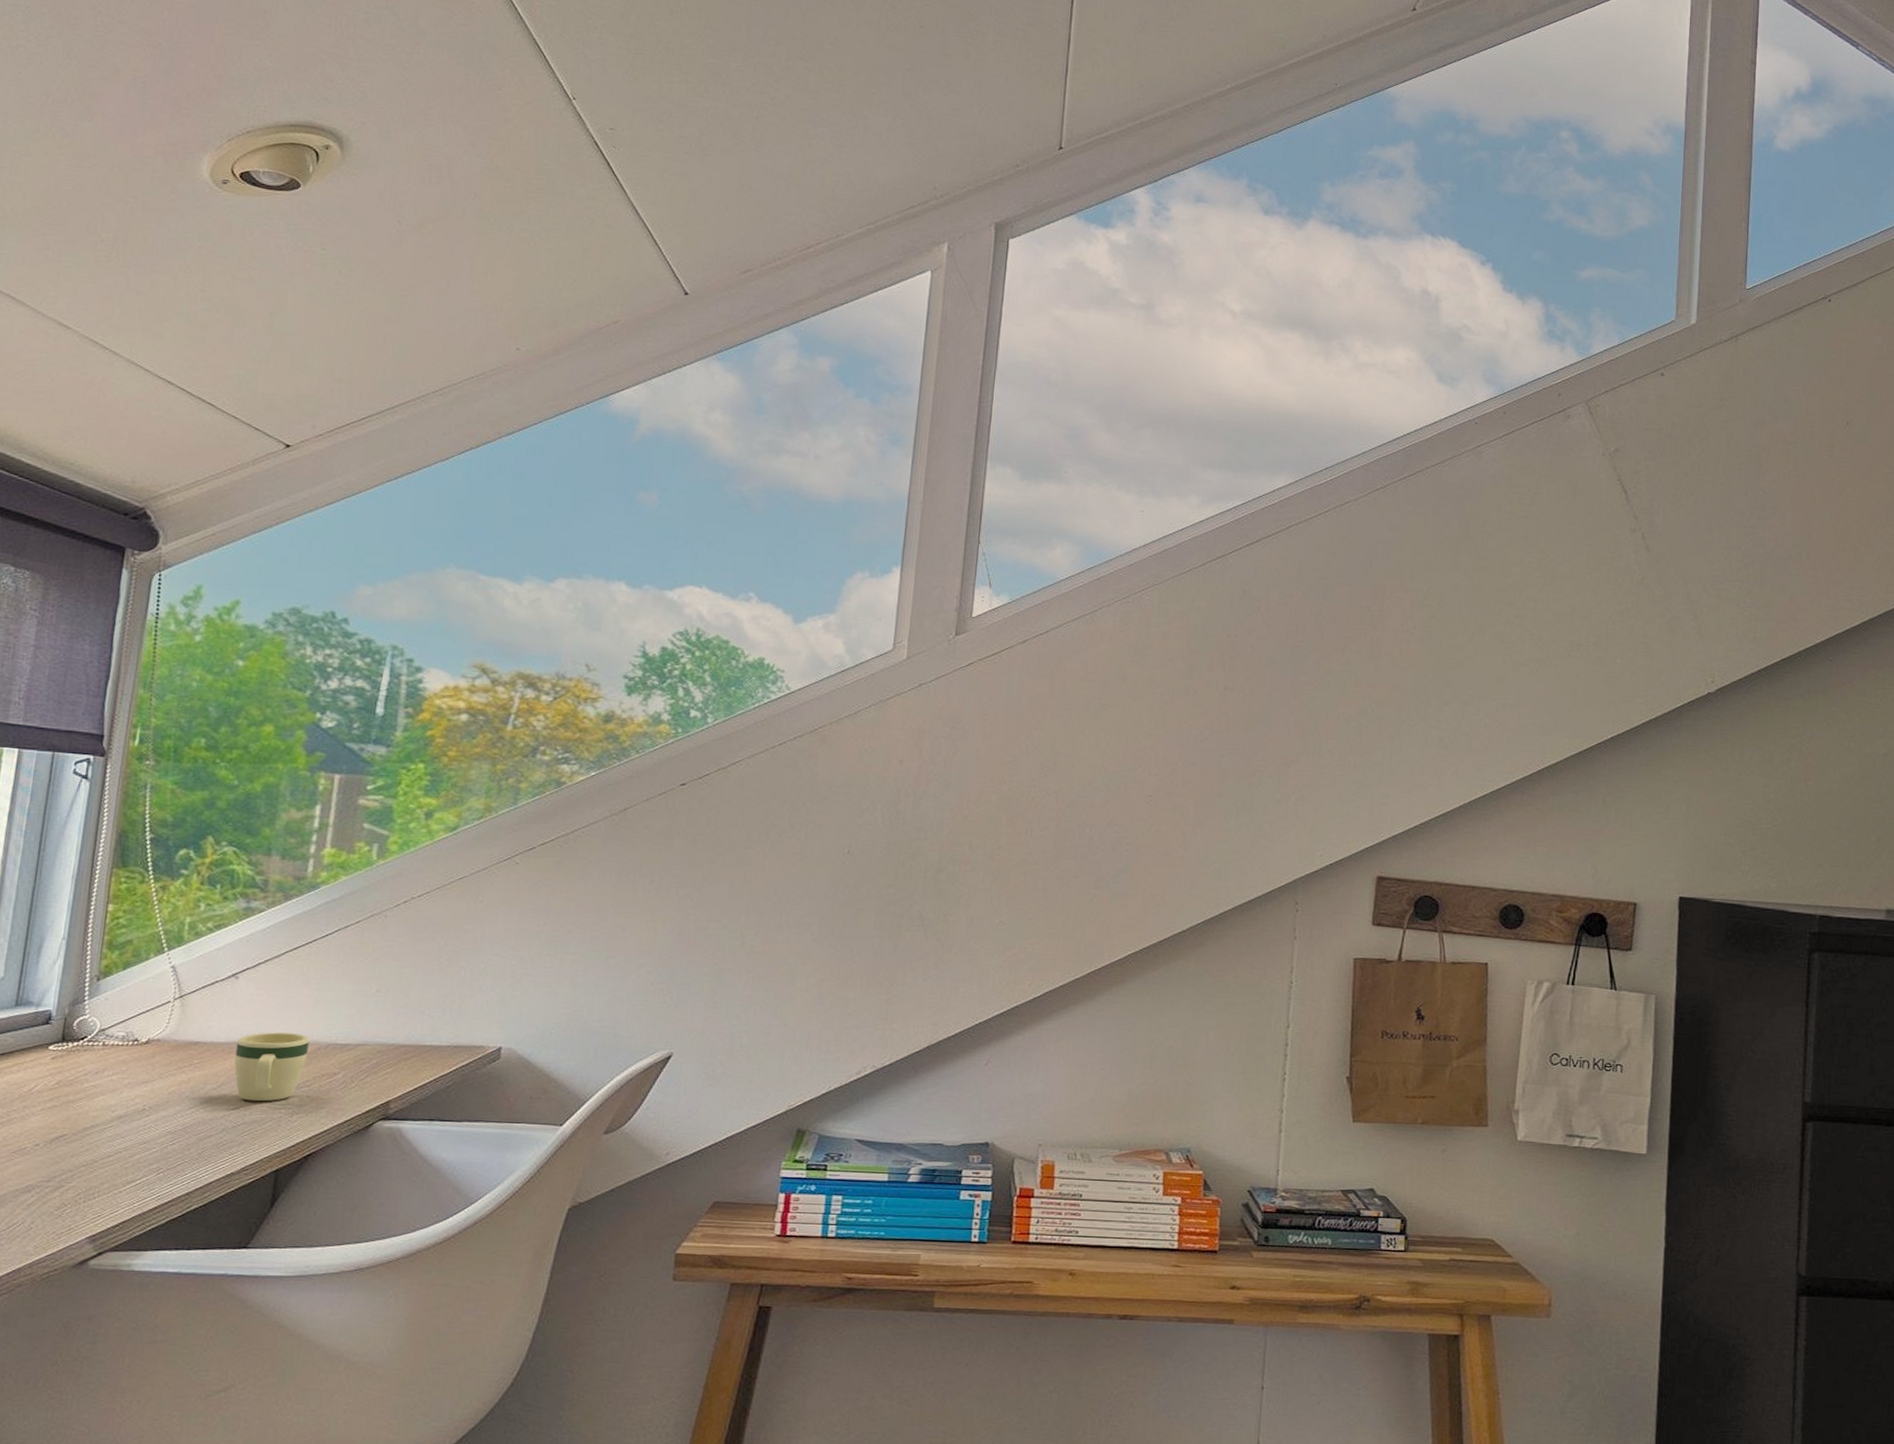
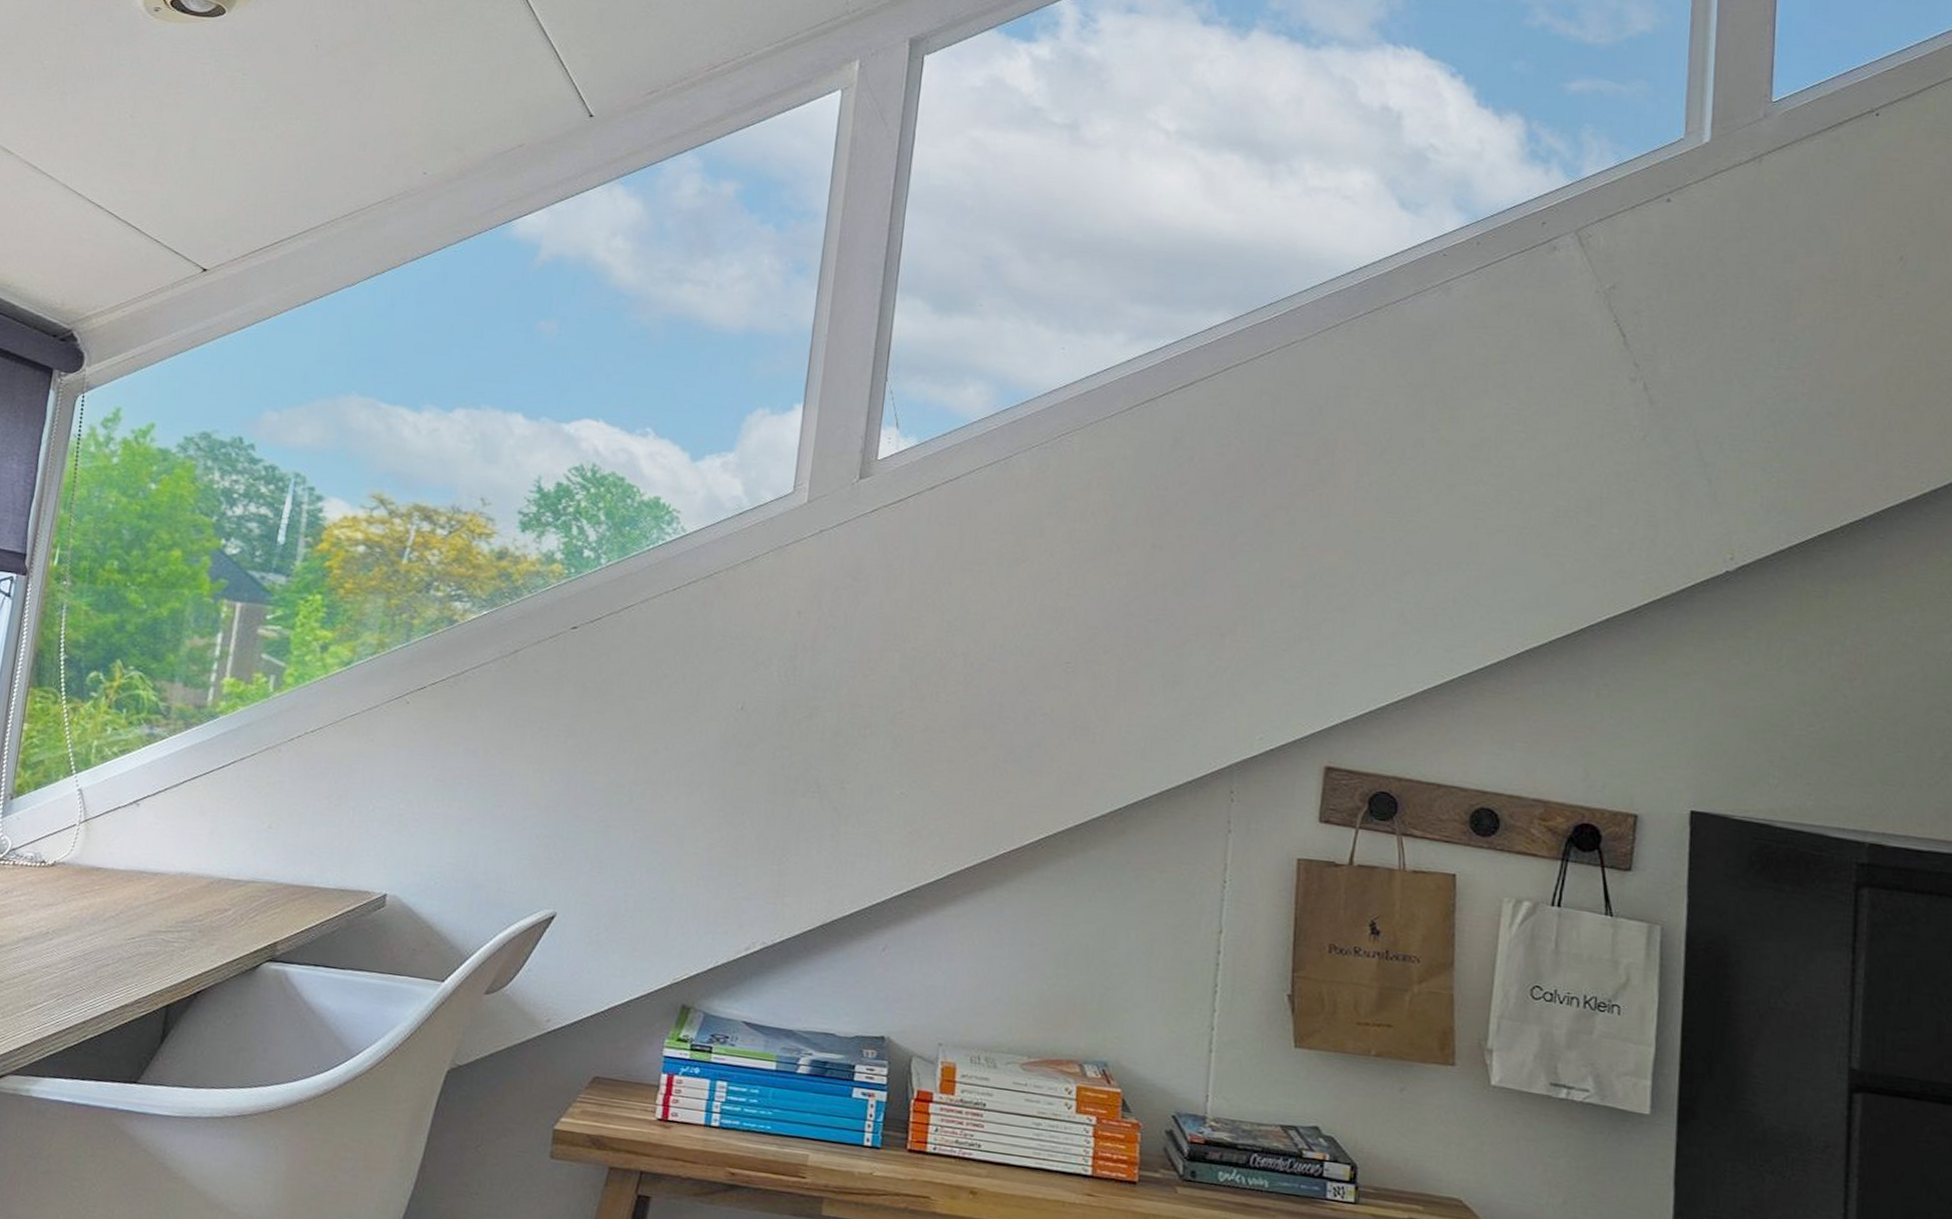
mug: present [234,1032,309,1102] -> none [132,862,203,934]

